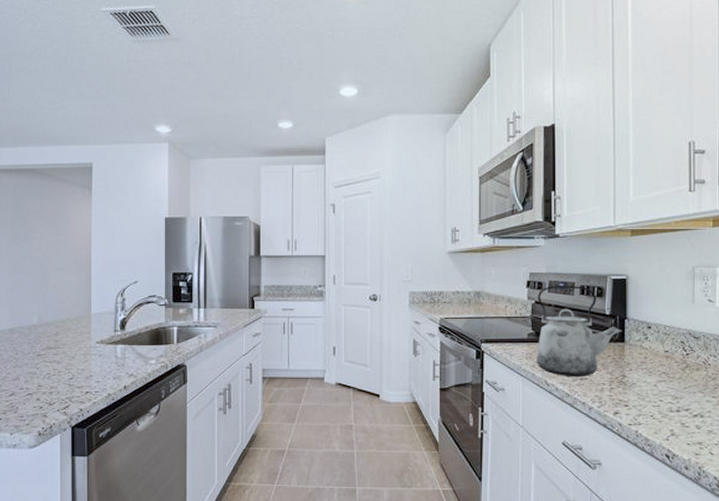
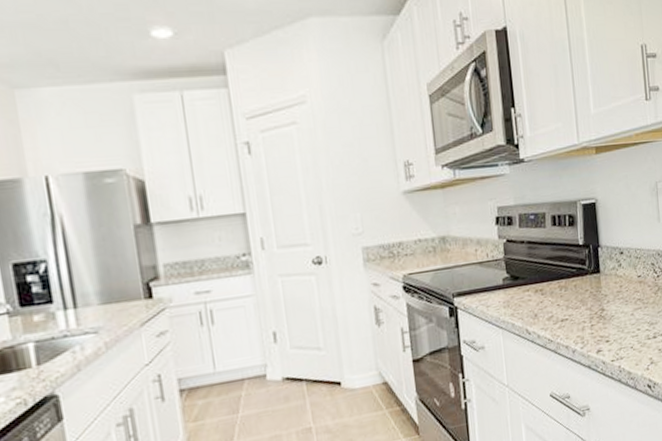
kettle: present [537,286,622,378] -> none [509,216,597,321]

